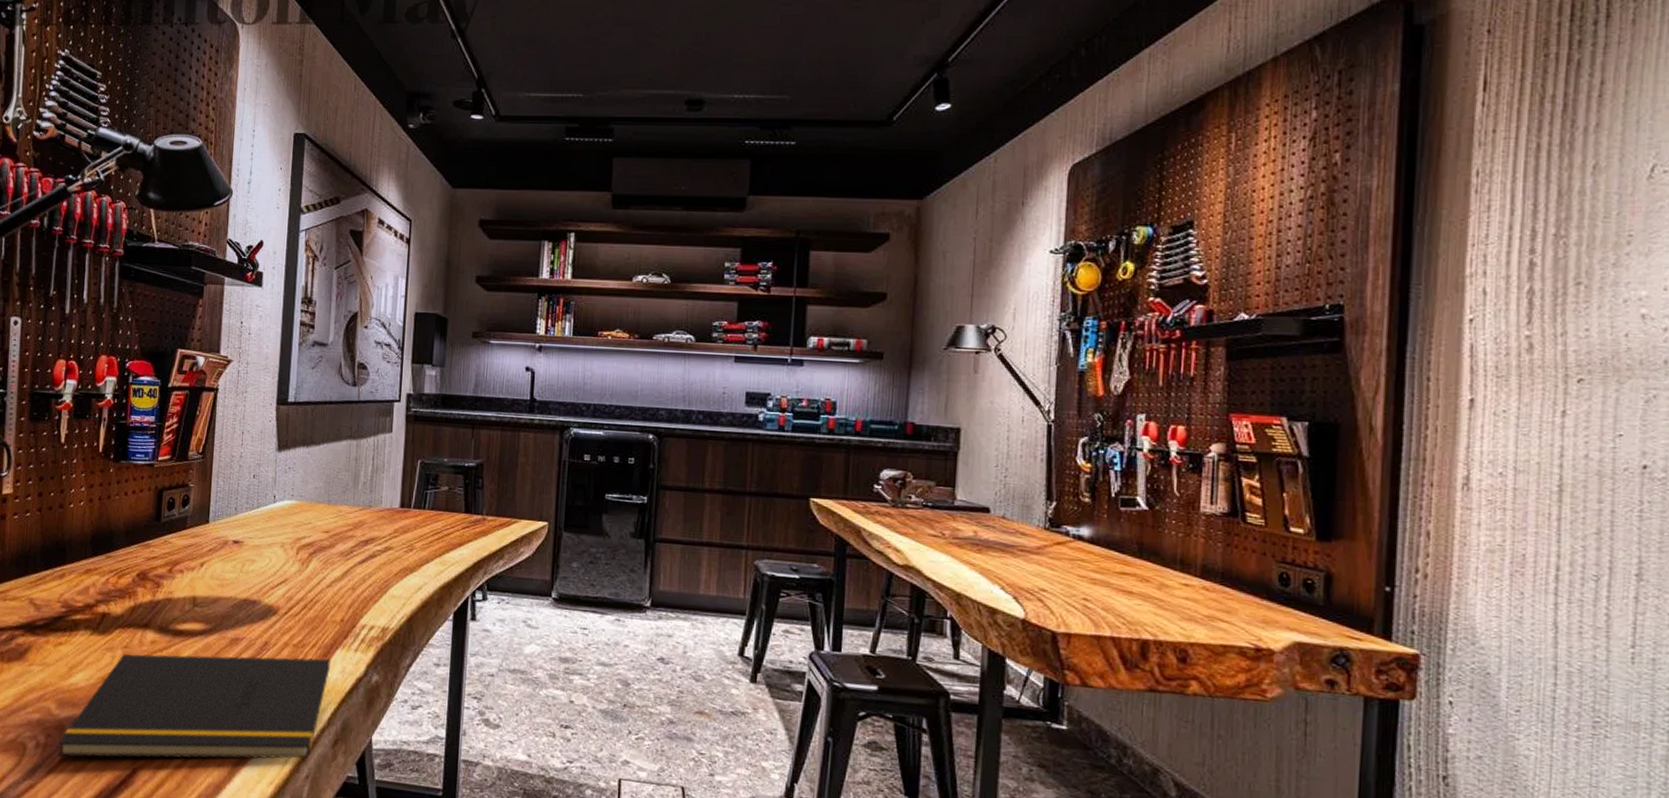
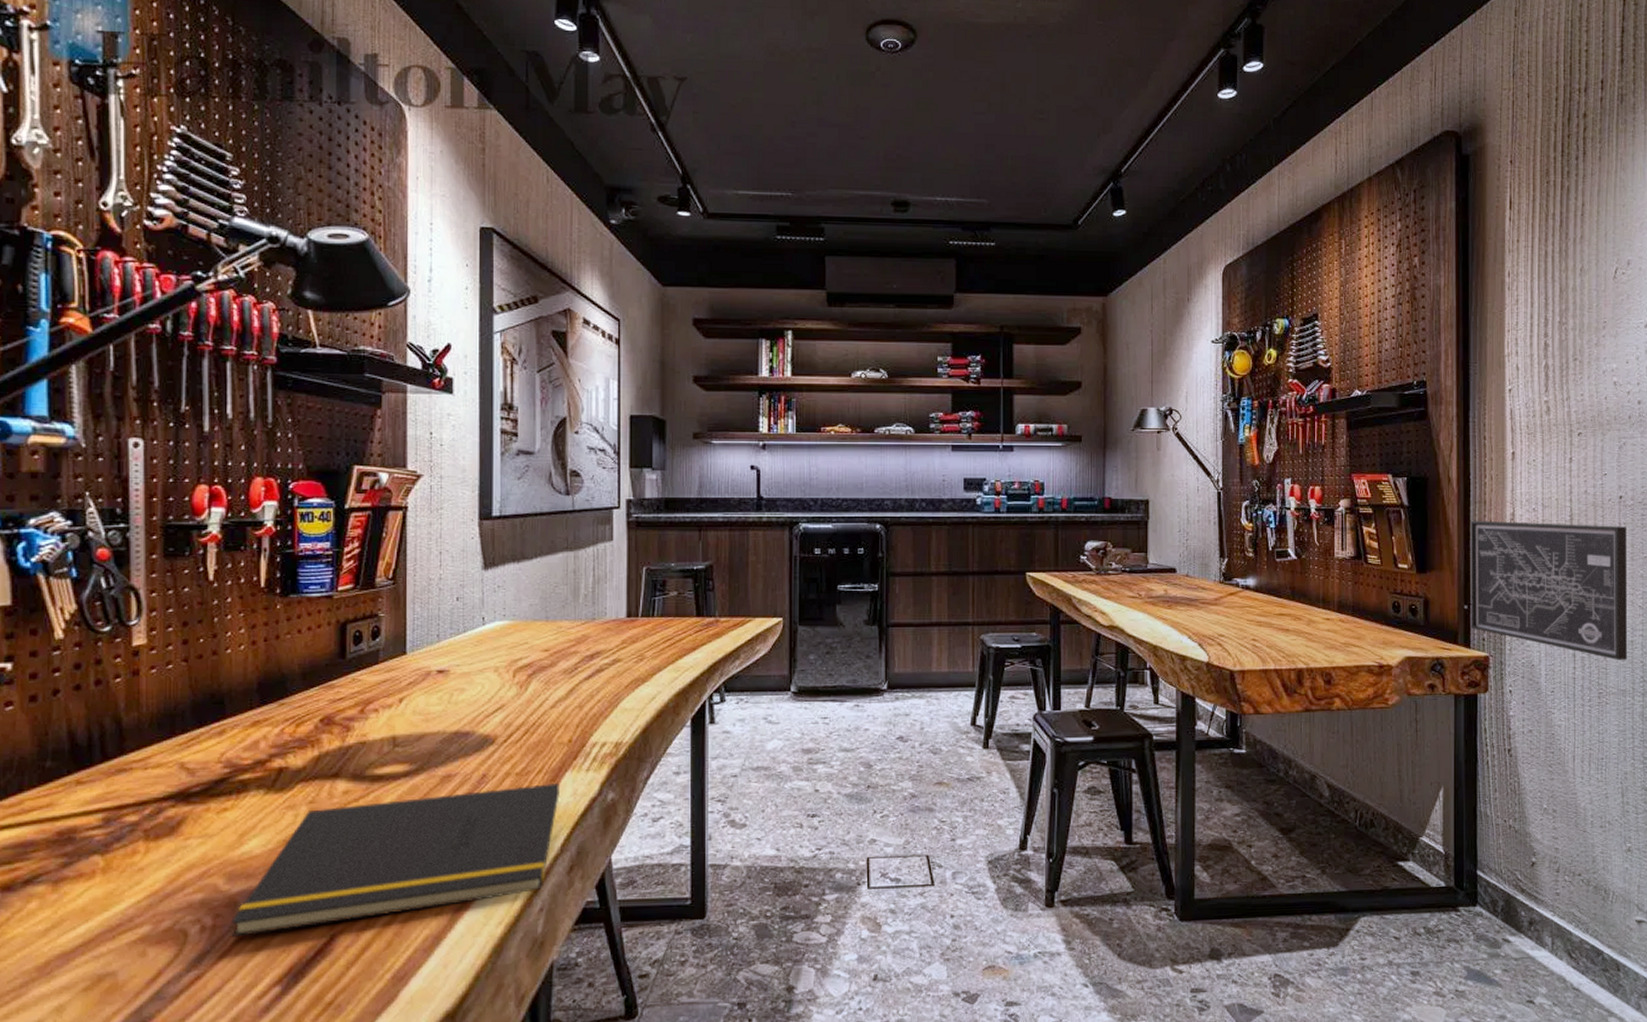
wall art: none [1393,481,1652,683] -> present [1470,520,1628,660]

